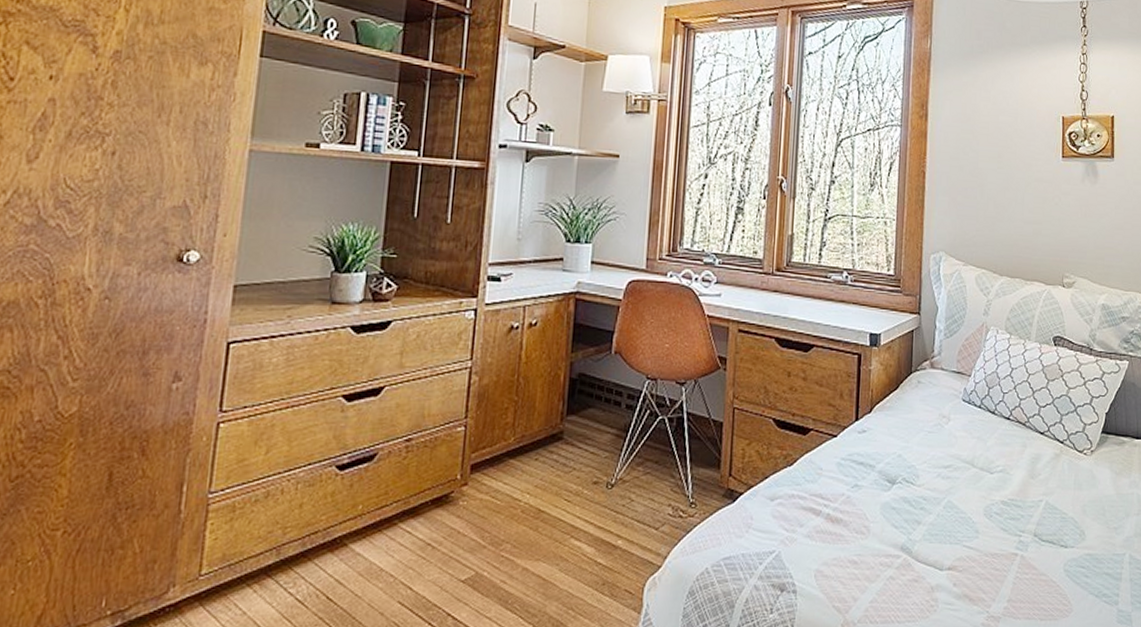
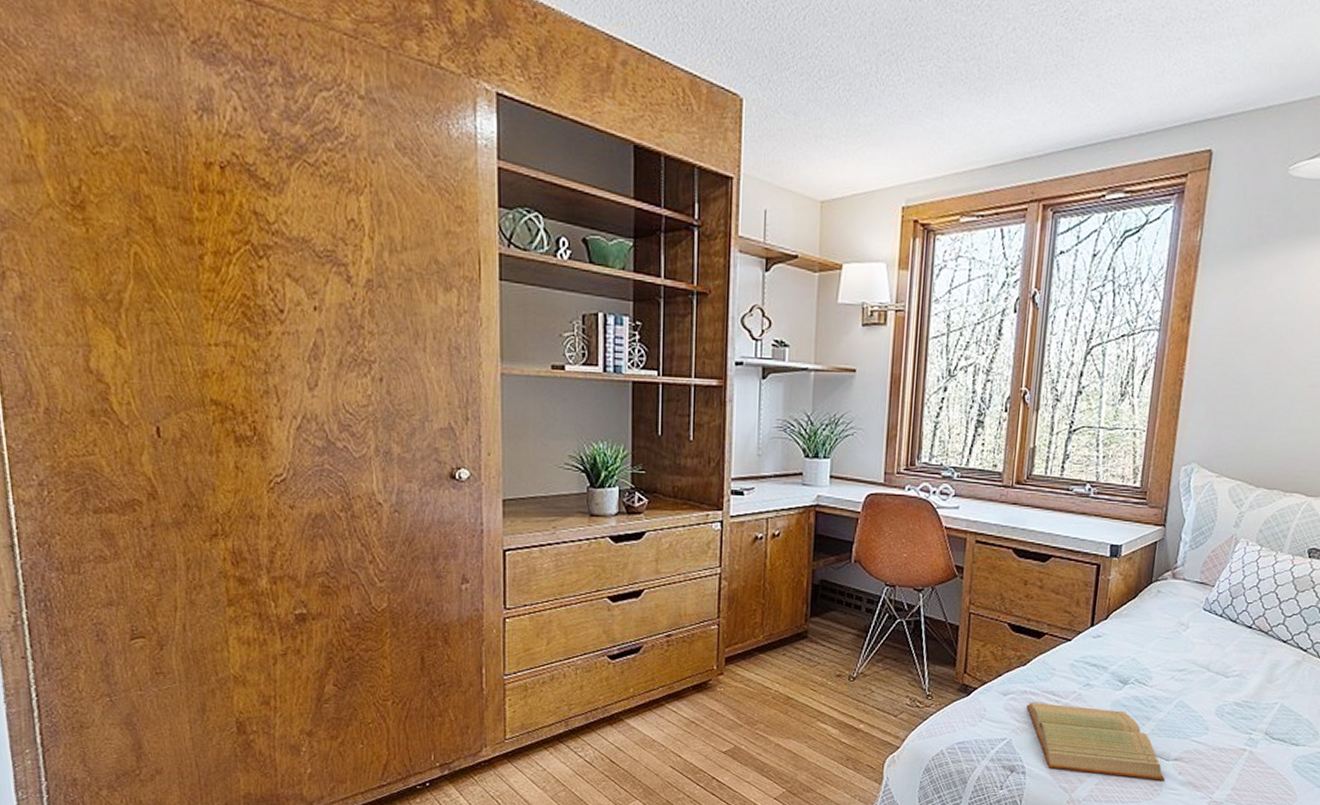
ledger: none [794,507,940,594] -> present [1026,701,1165,780]

